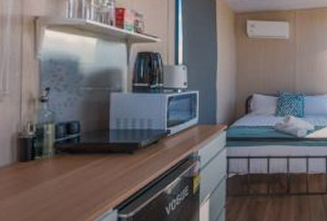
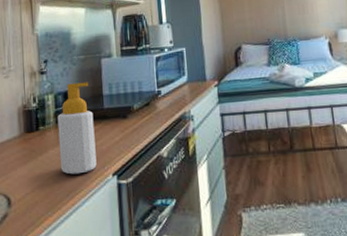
soap bottle: none [56,114,97,207] -> present [57,82,97,175]

